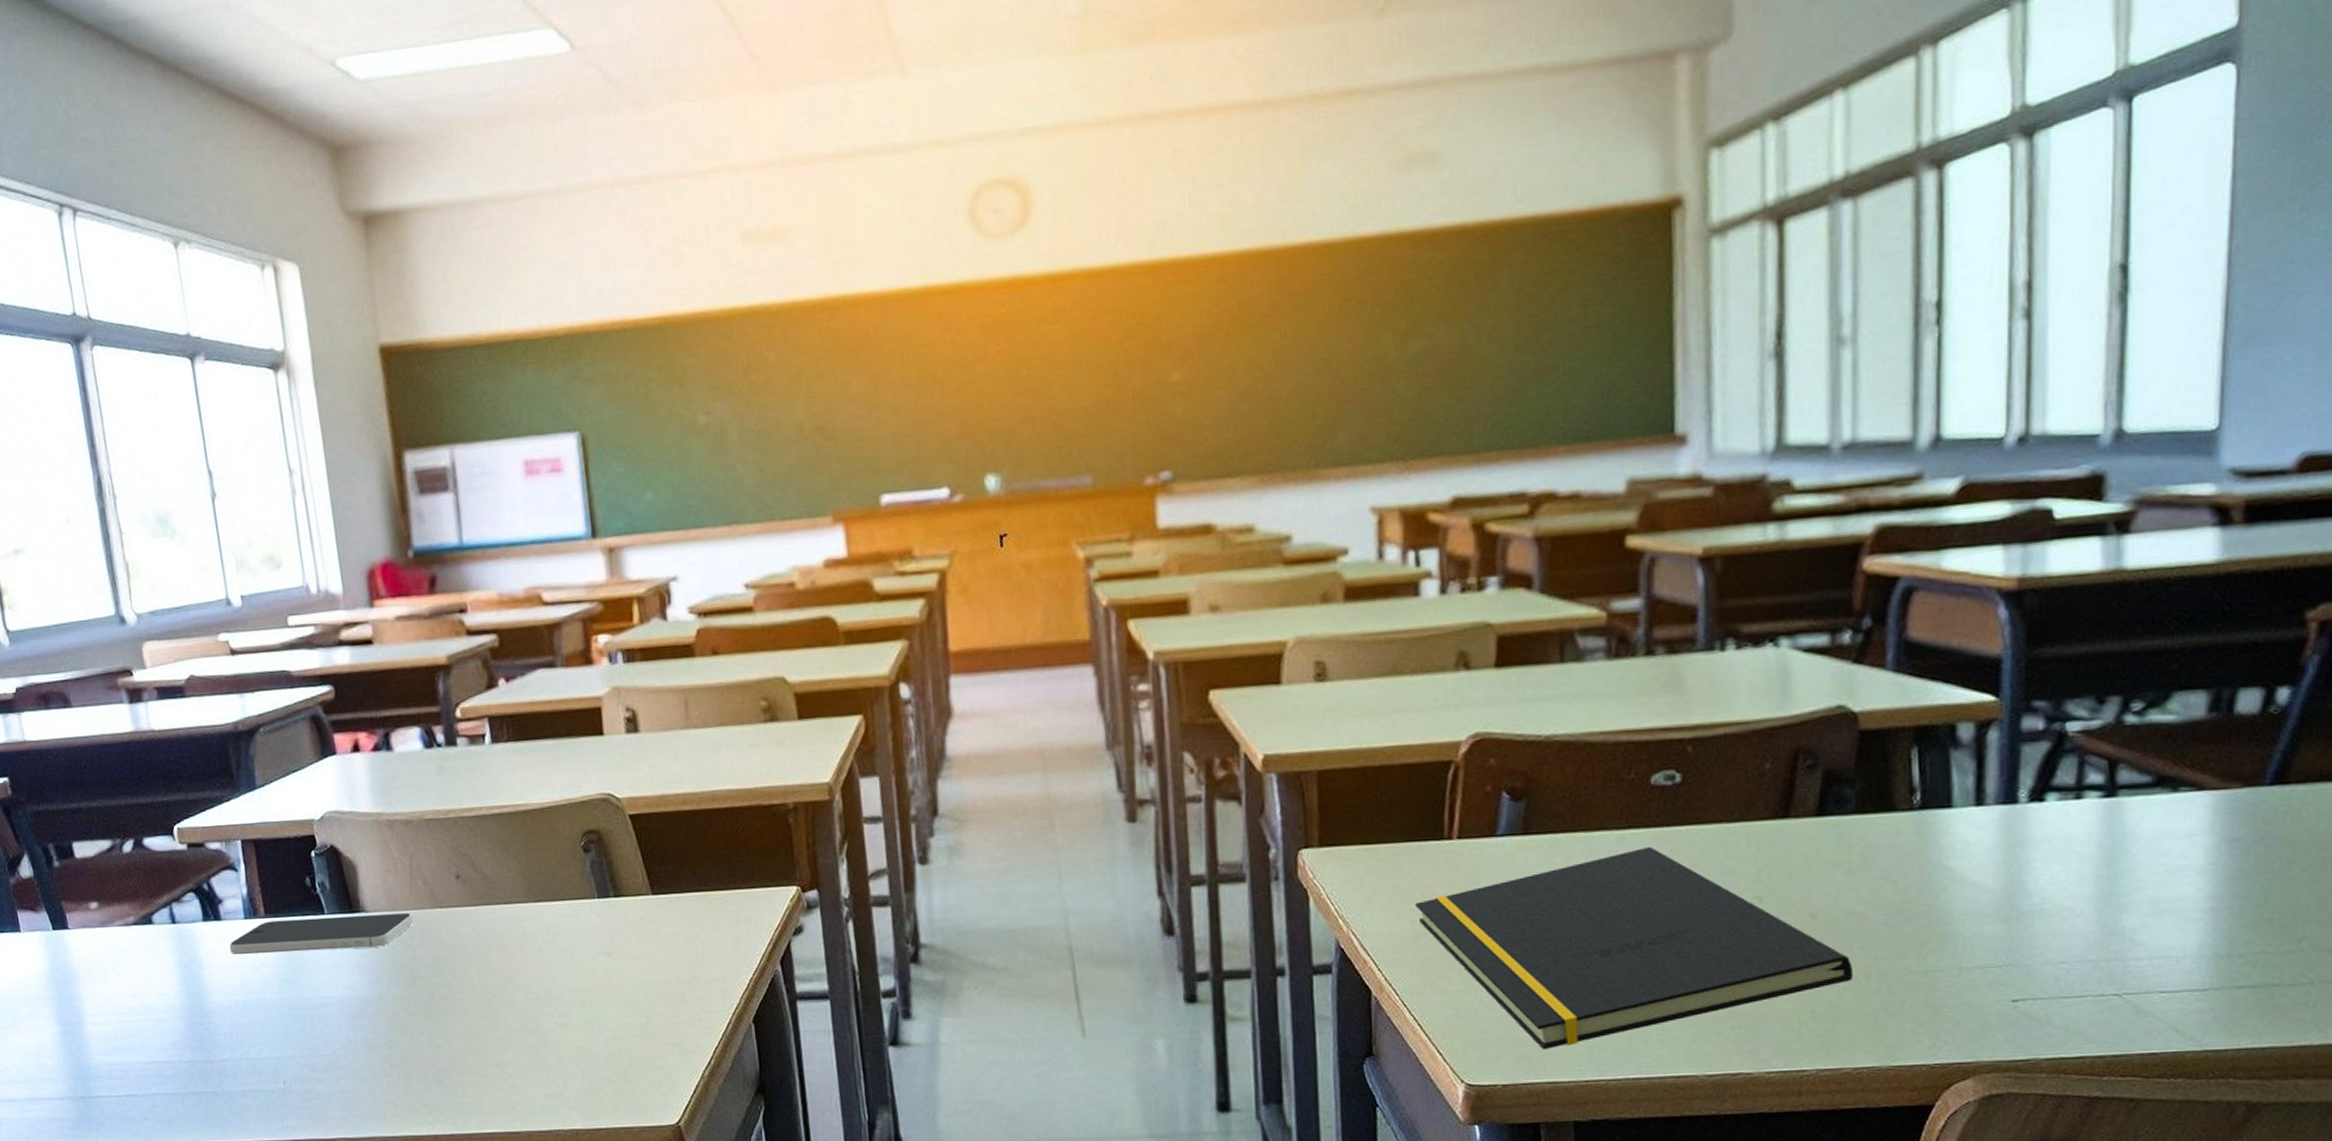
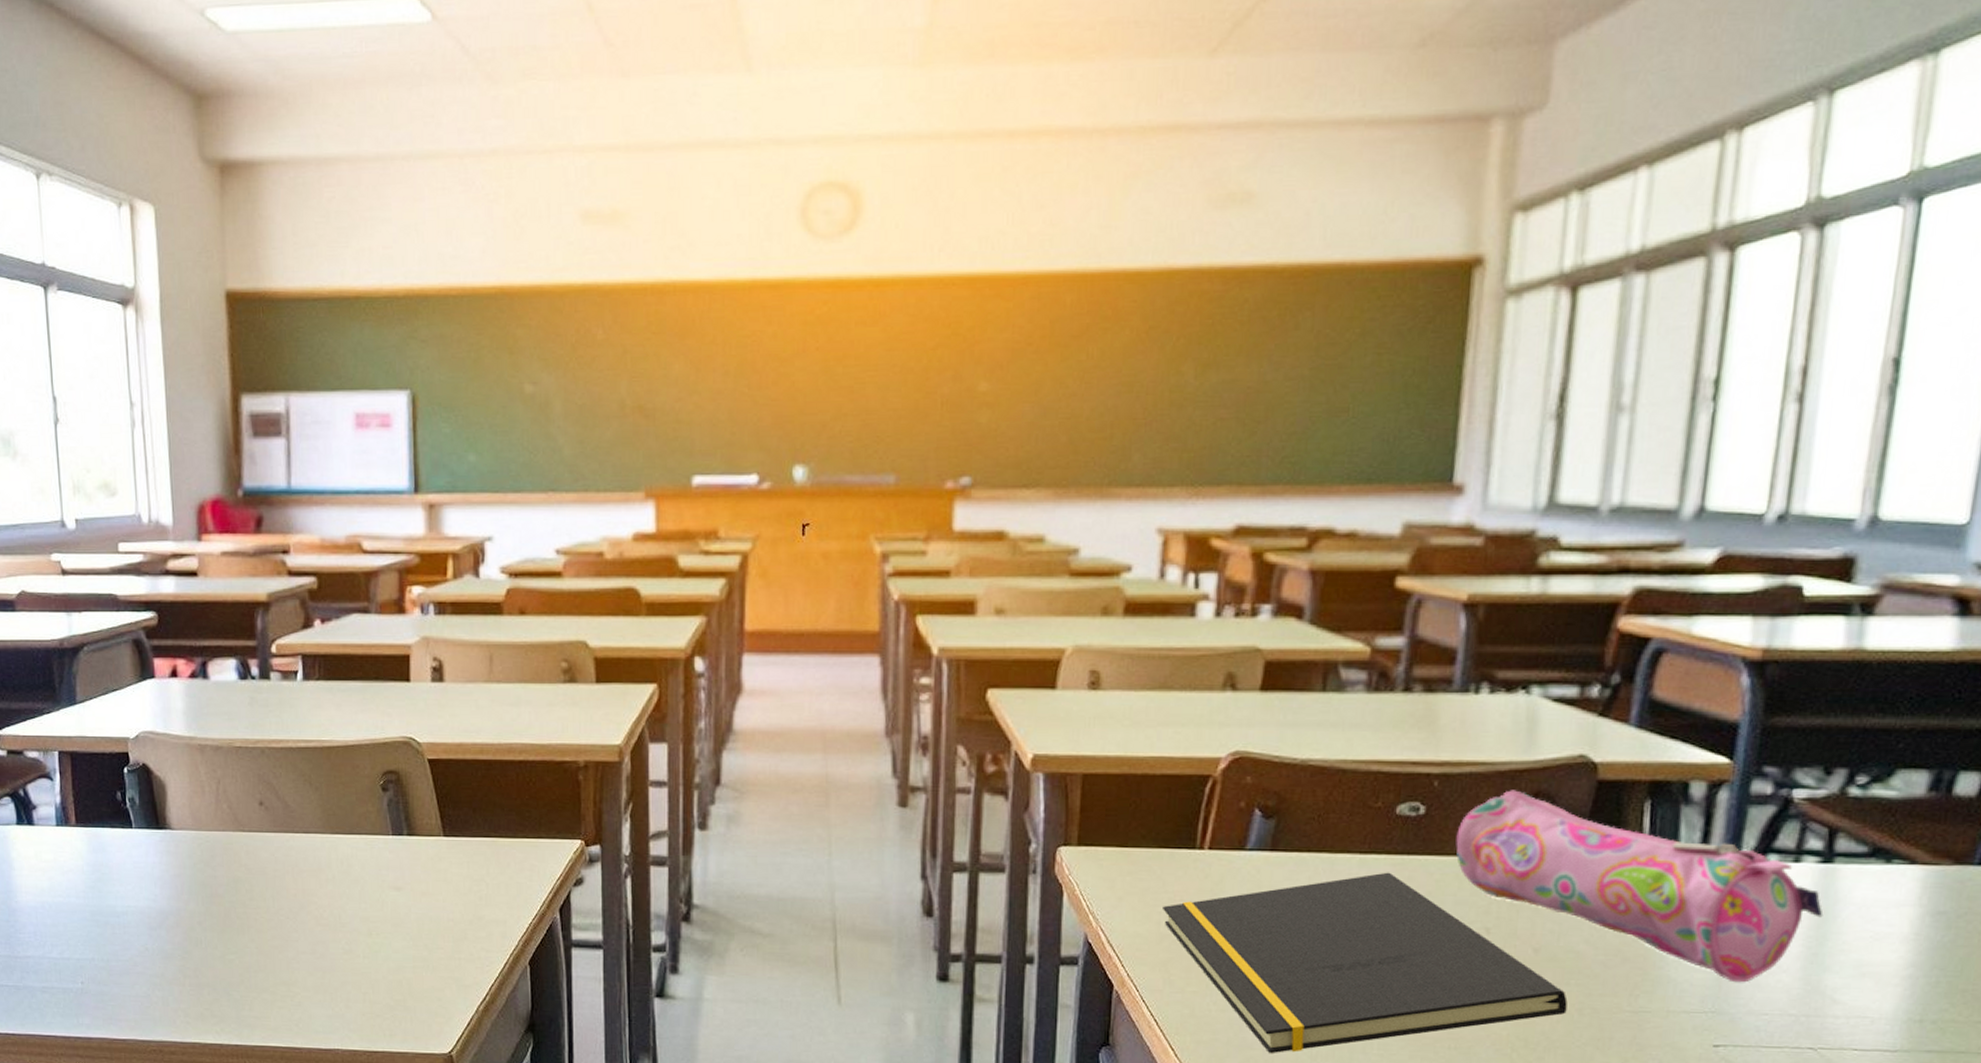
smartphone: present [229,912,413,956] -> none [40,830,215,863]
pencil case: none [1717,748,2113,932] -> present [1456,790,1824,983]

